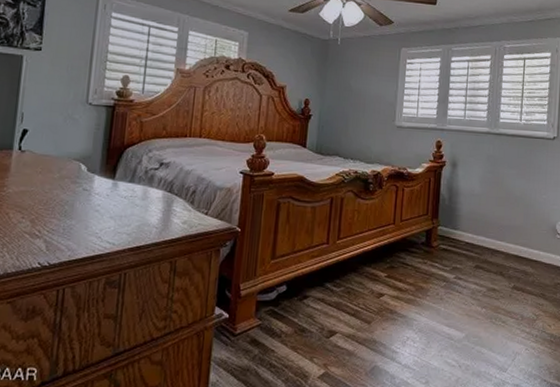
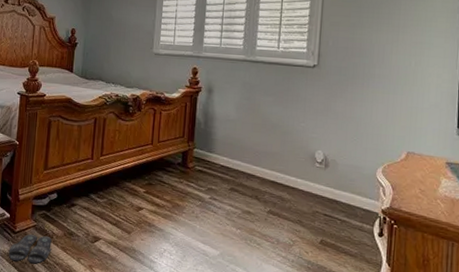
slippers: none [226,336,280,370] -> present [8,234,52,264]

